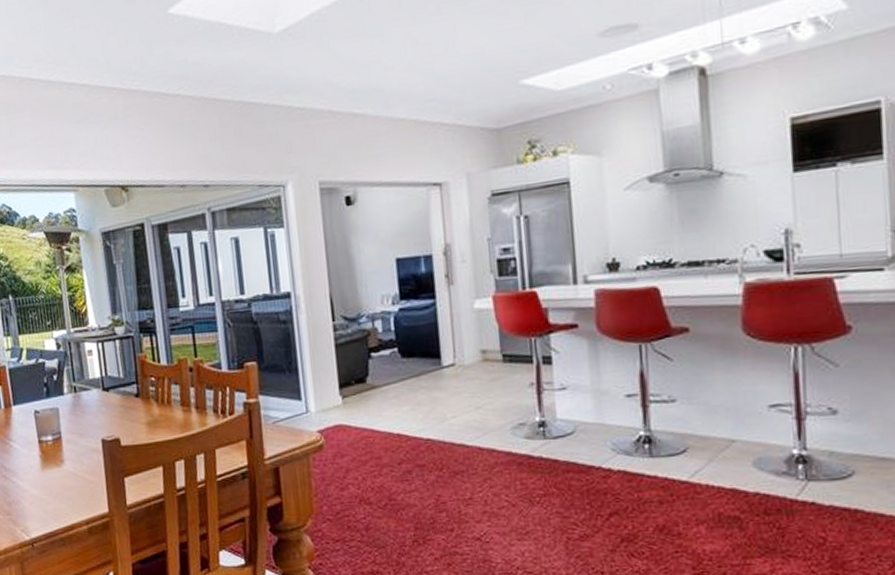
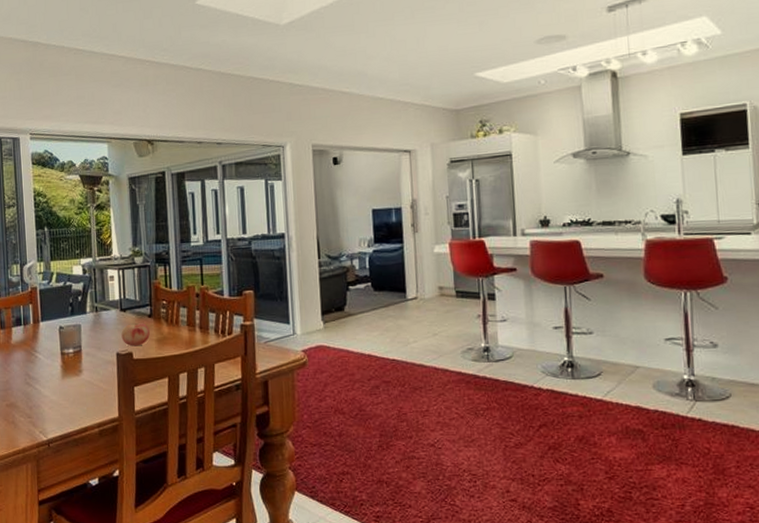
fruit: none [105,403,138,432] -> present [121,322,150,347]

